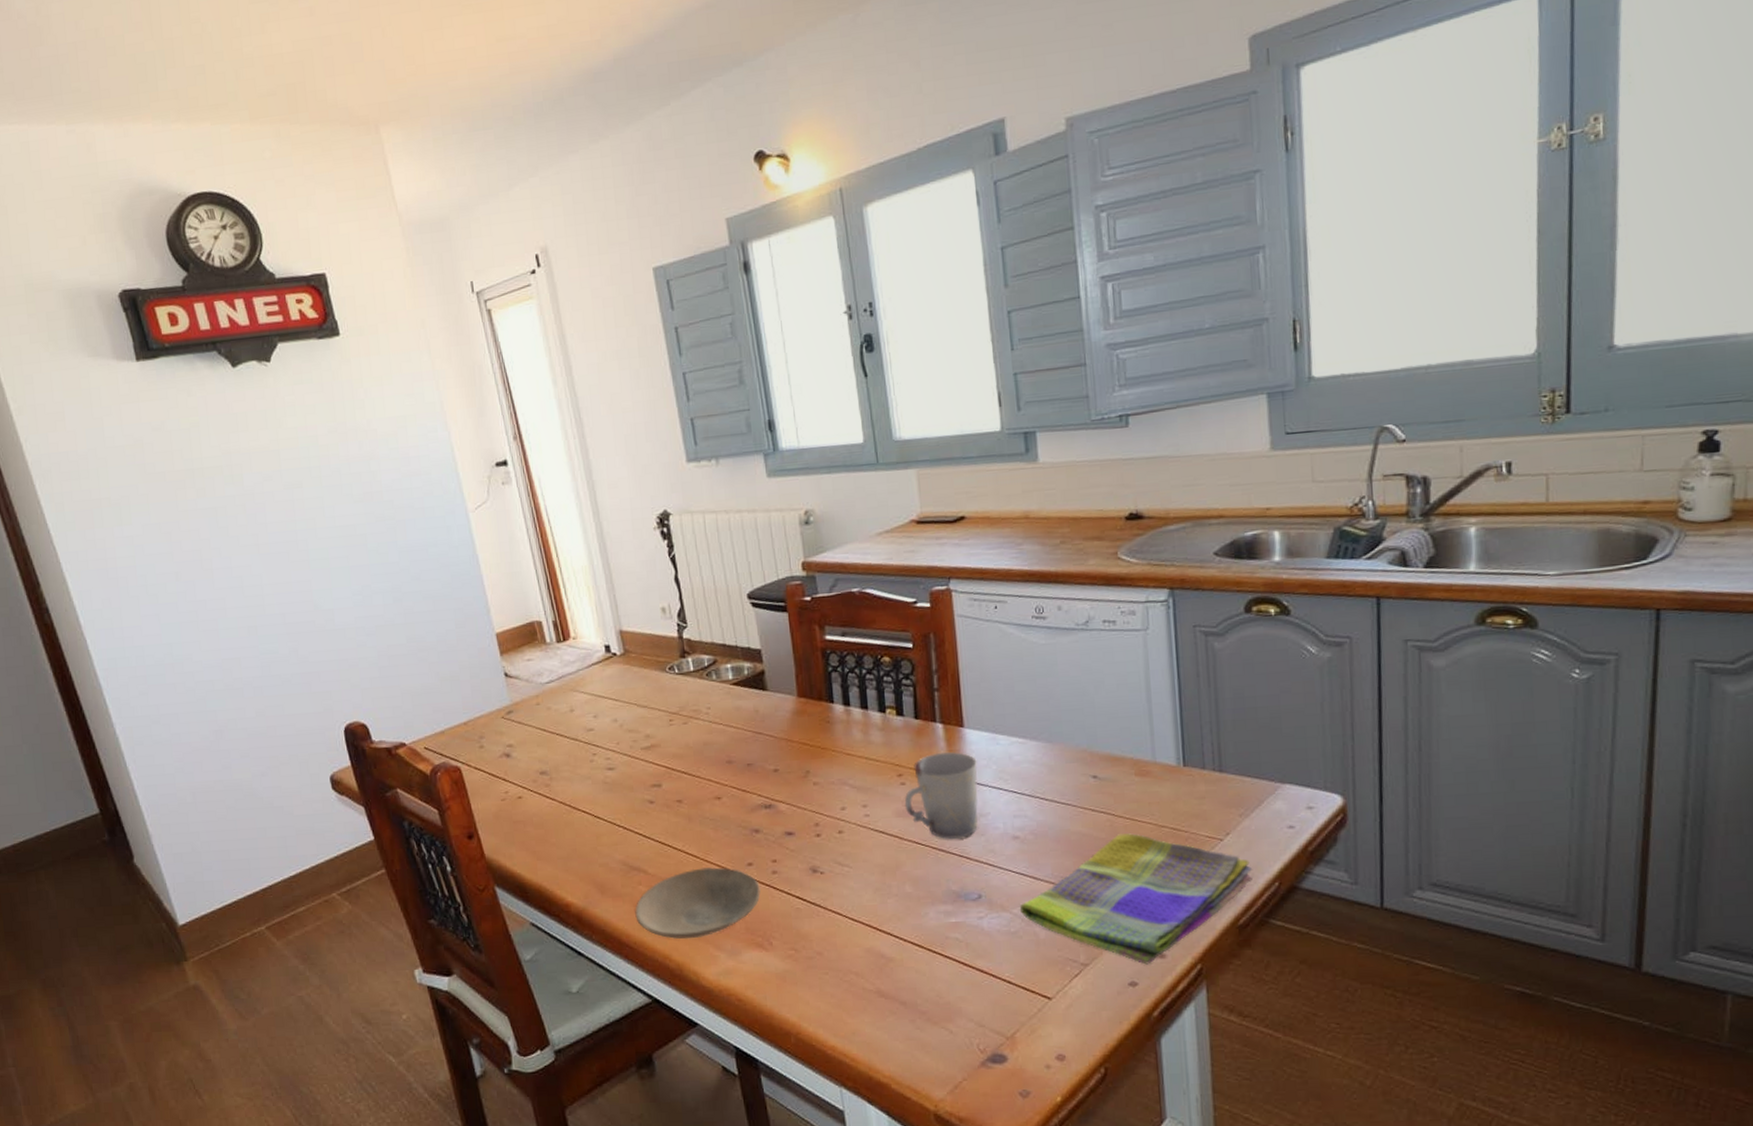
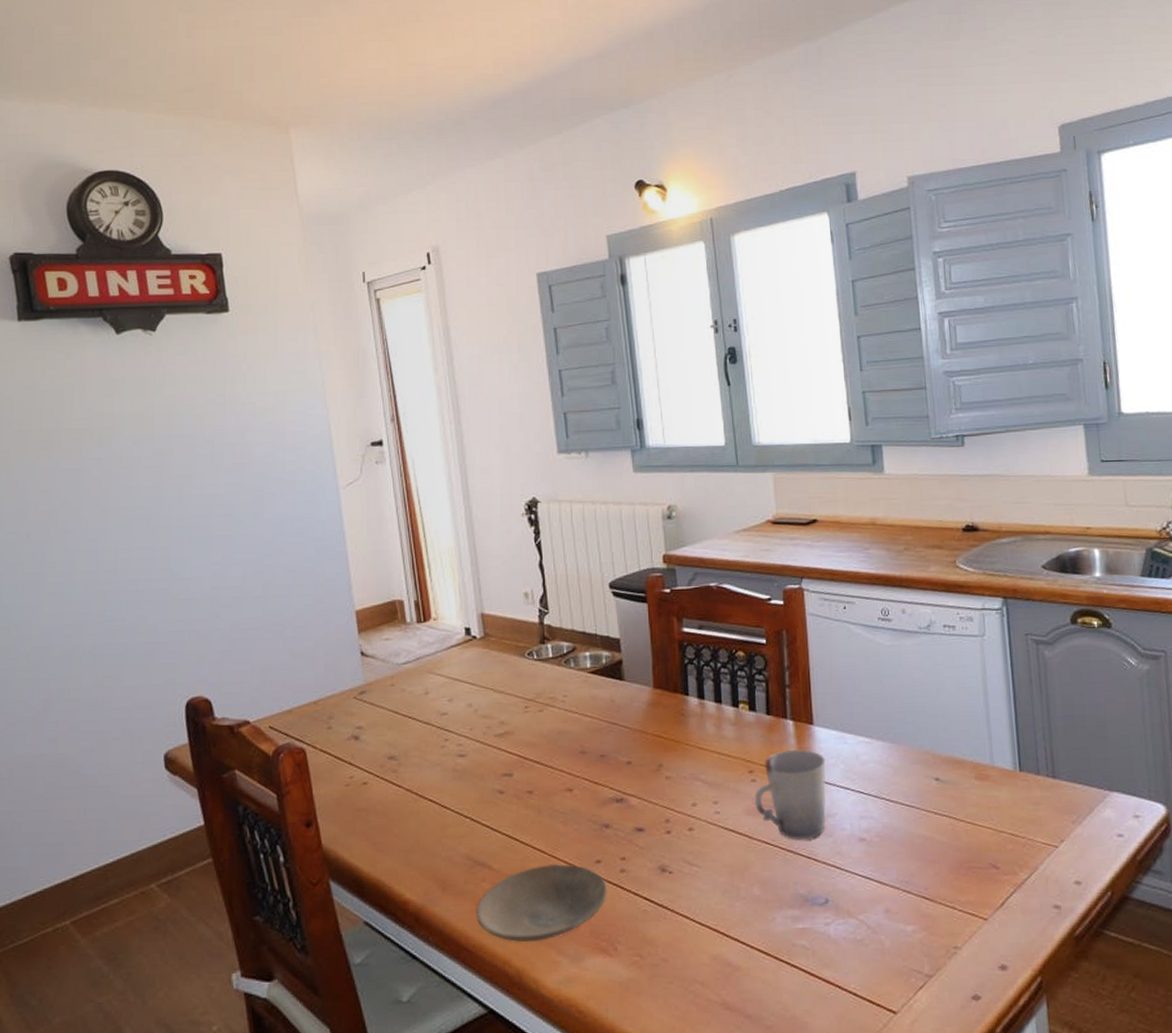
dish towel: present [1019,833,1253,965] -> none [865,838,1087,977]

